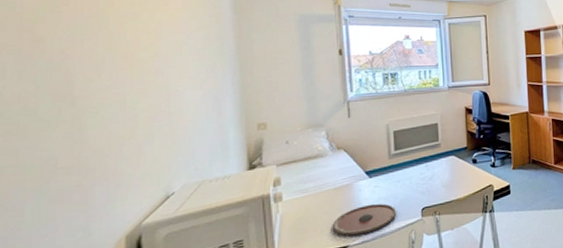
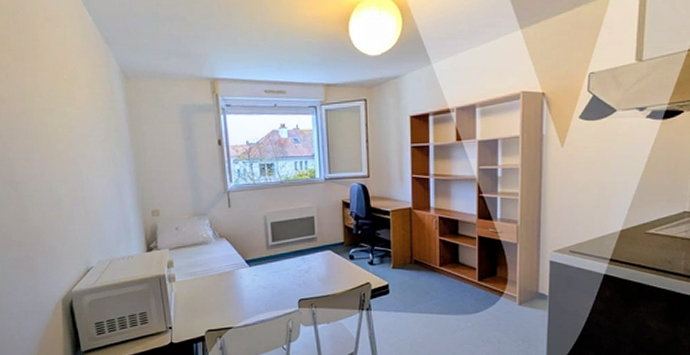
plate: present [332,203,397,237] -> none [217,291,275,319]

